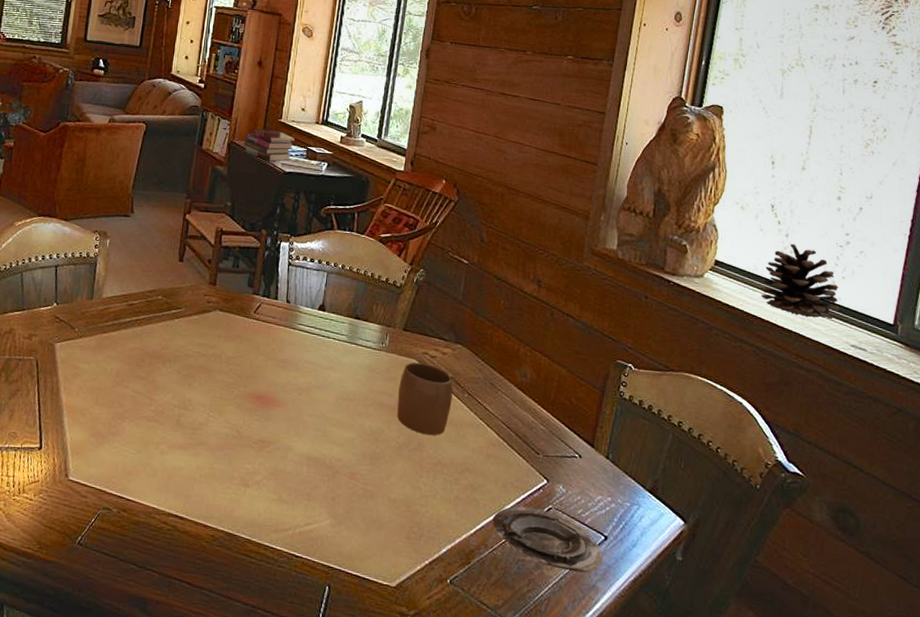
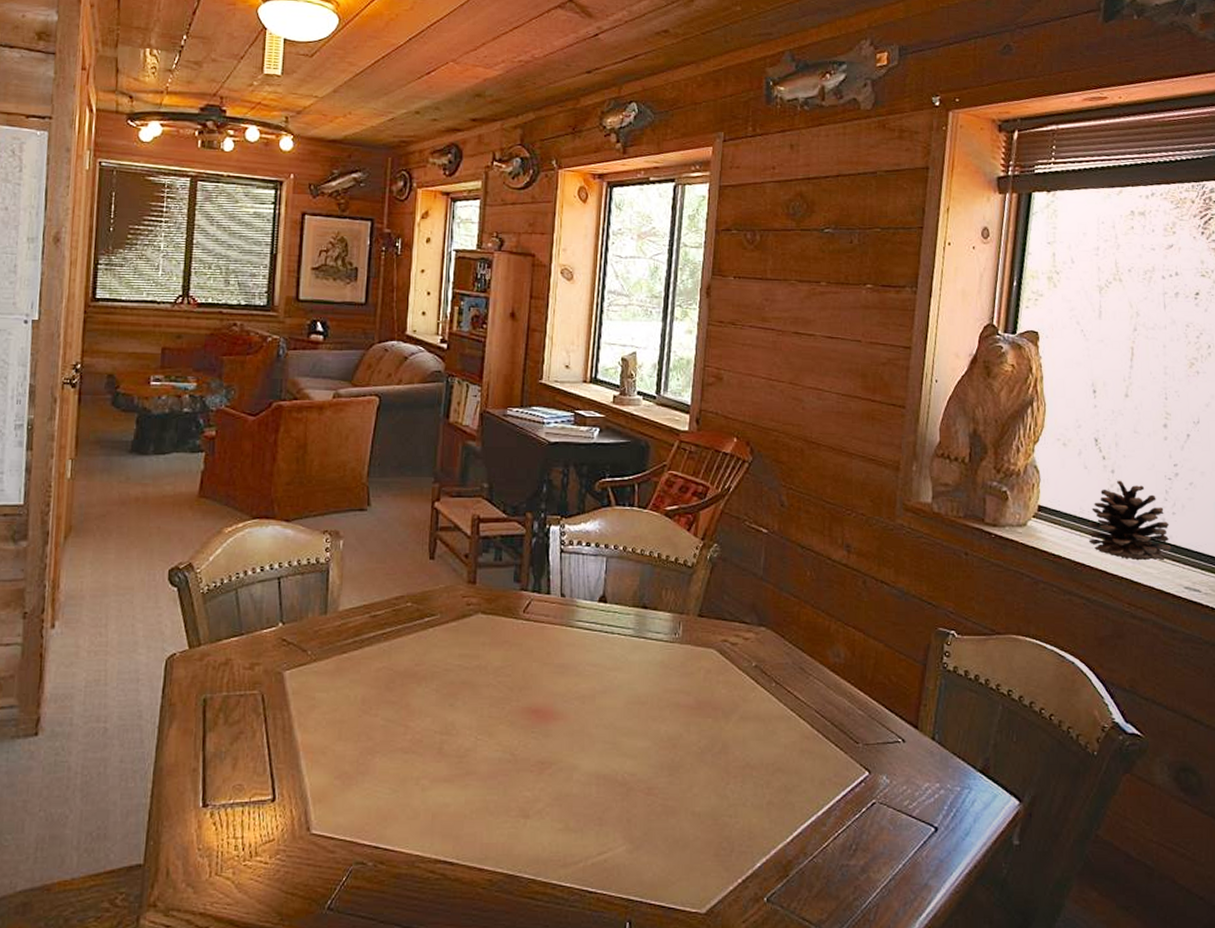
books: present [244,128,295,162] -> none [500,392,559,432]
mug: present [397,362,453,435] -> none [697,652,758,734]
ashtray: present [492,506,603,573] -> none [811,804,934,871]

